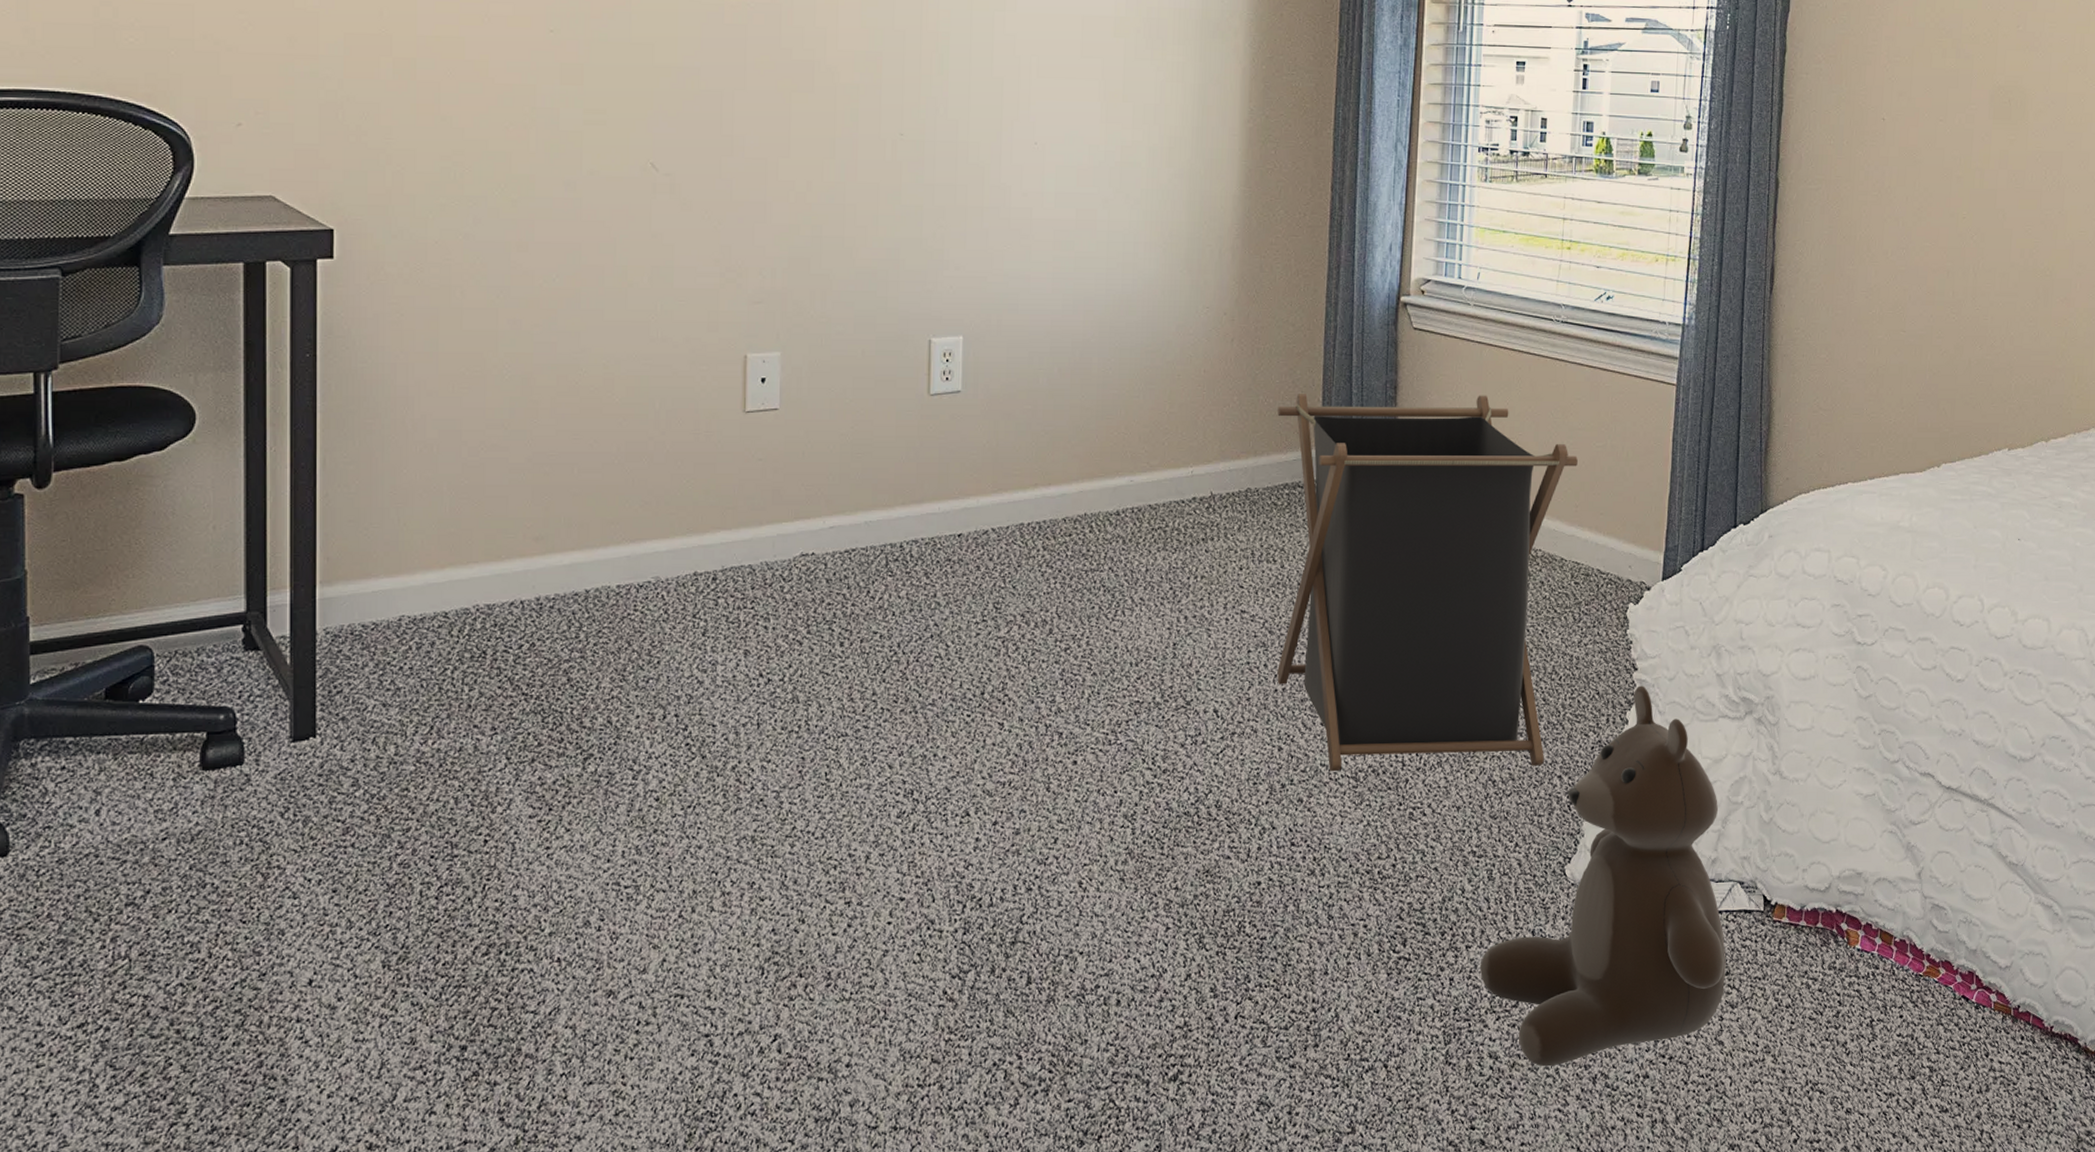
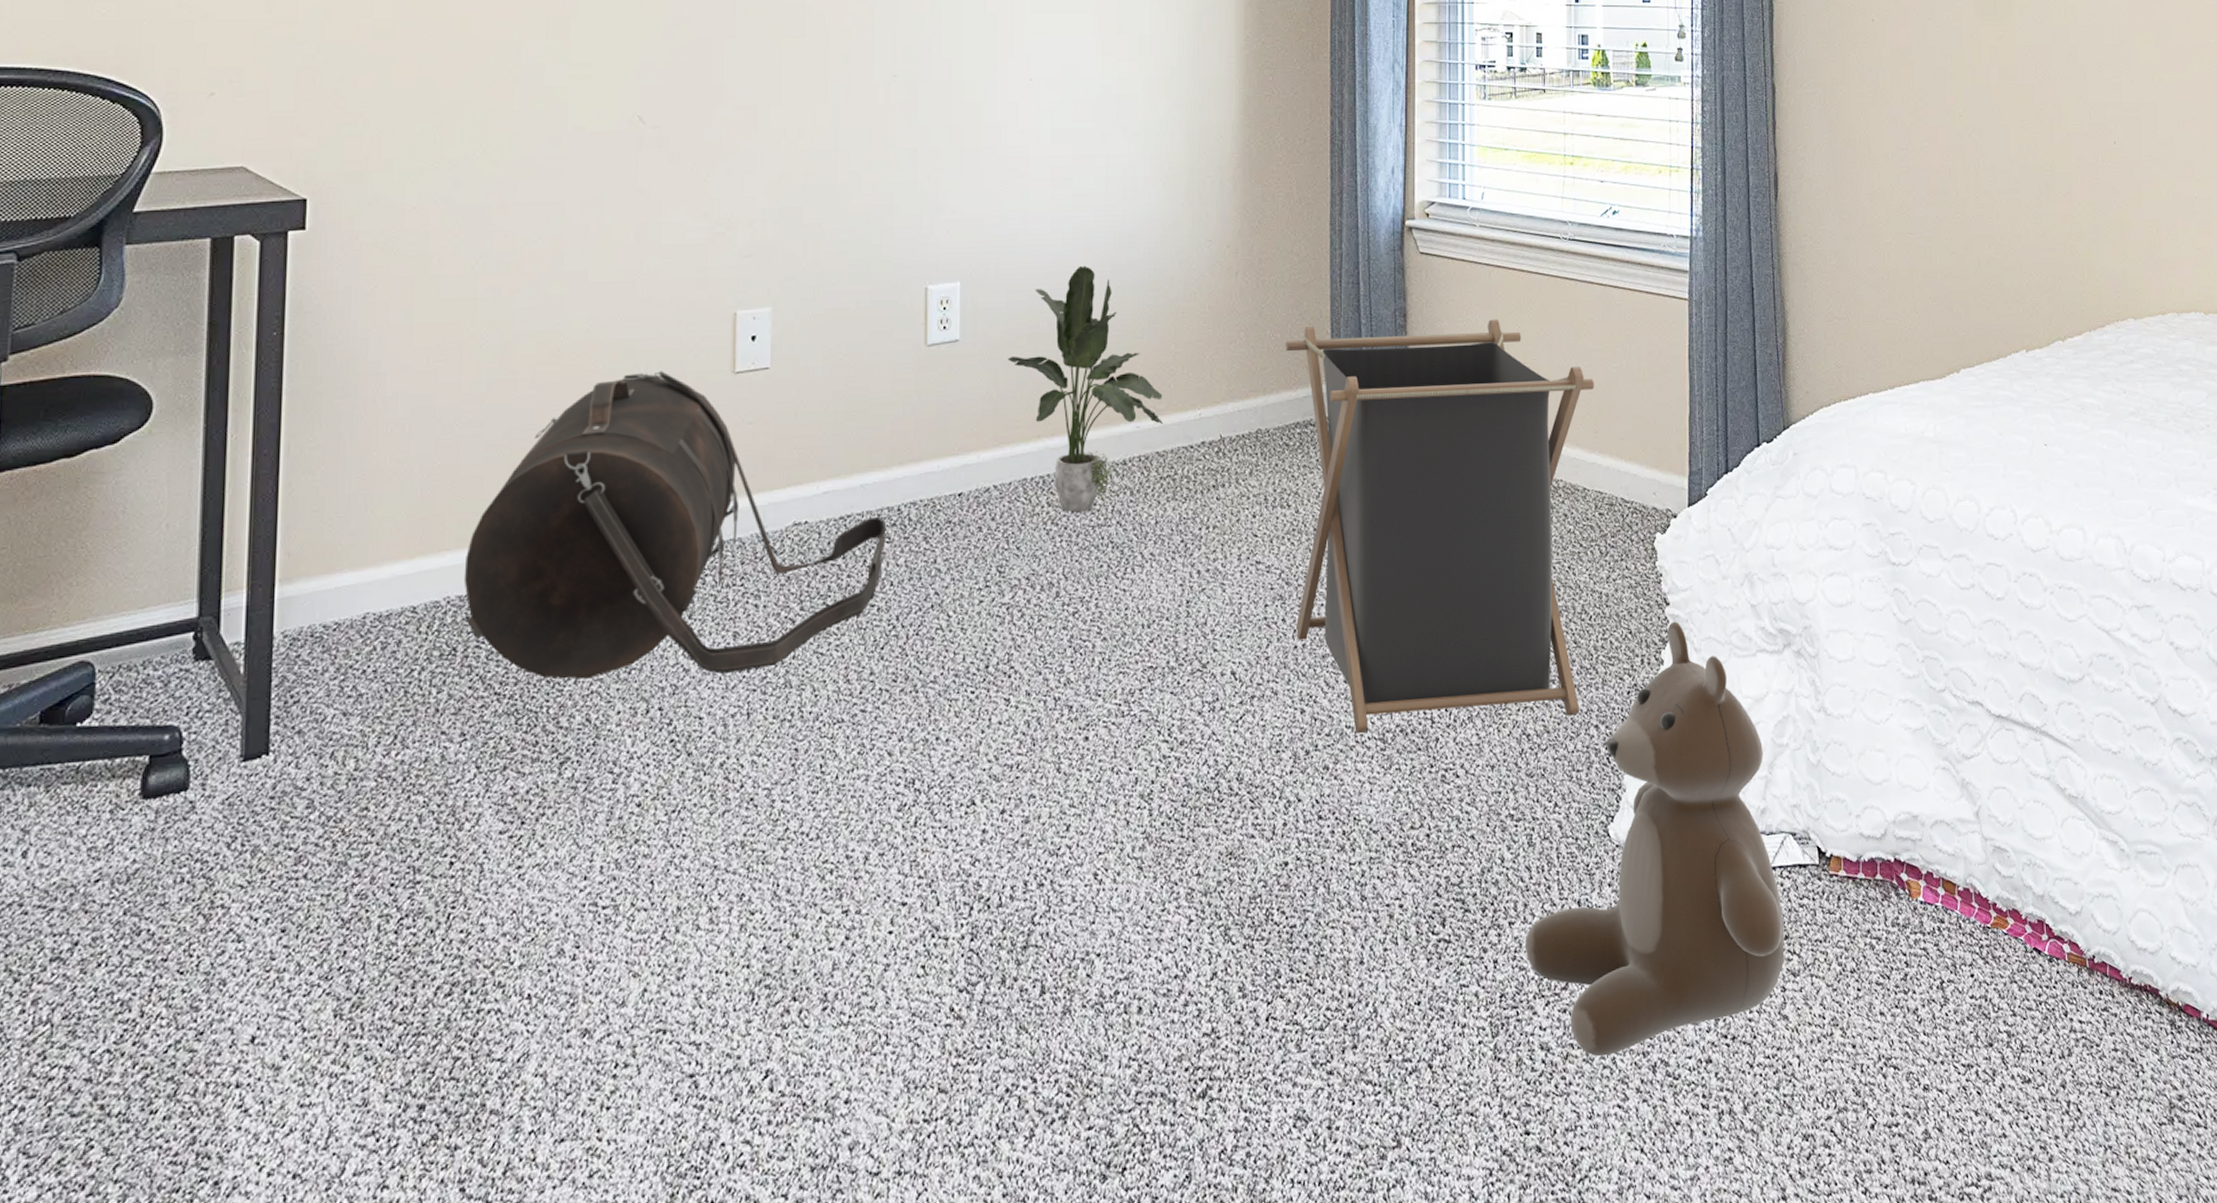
duffel bag: none [486,407,888,687] -> present [457,371,885,679]
potted plant: none [1008,325,1157,557] -> present [1008,265,1164,513]

